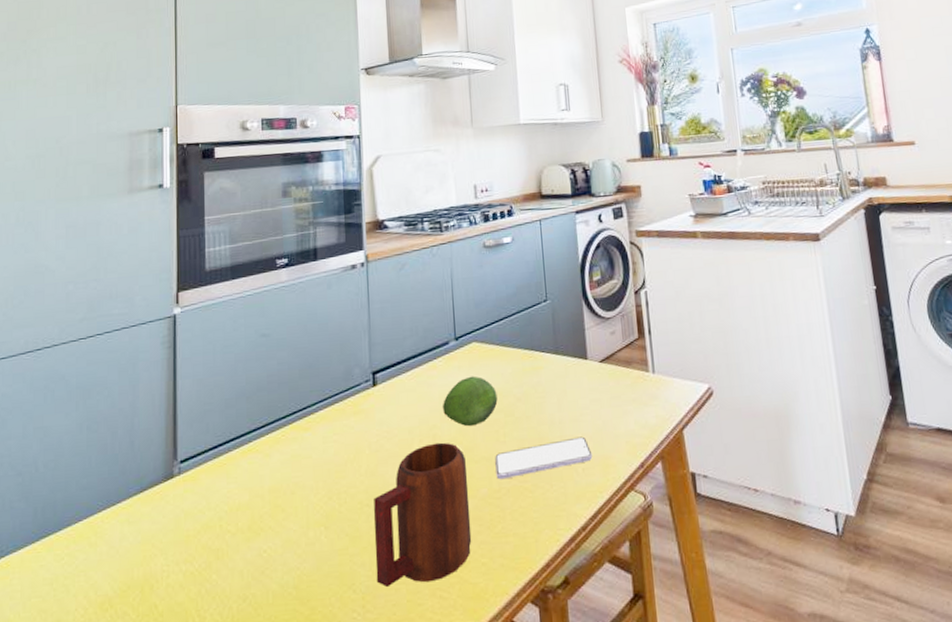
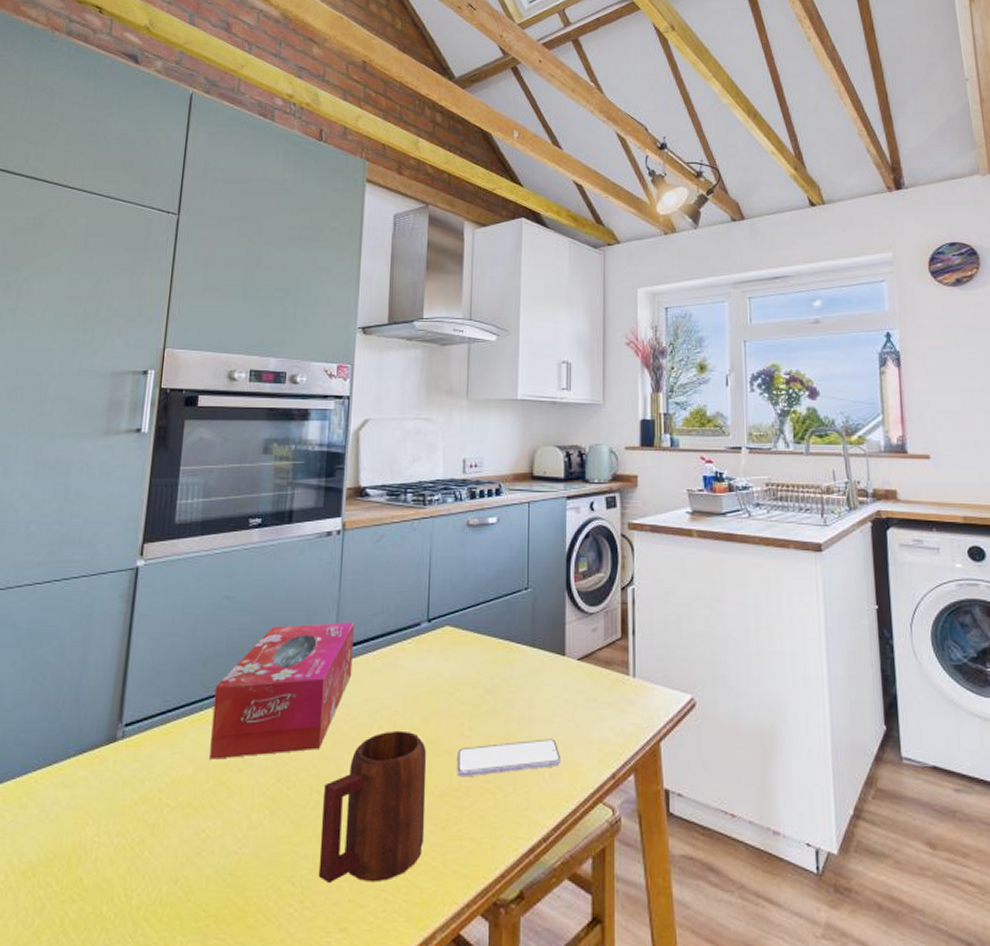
tissue box: none [261,347,389,486] -> present [209,623,354,760]
fruit: present [442,376,498,427] -> none [406,662,466,717]

